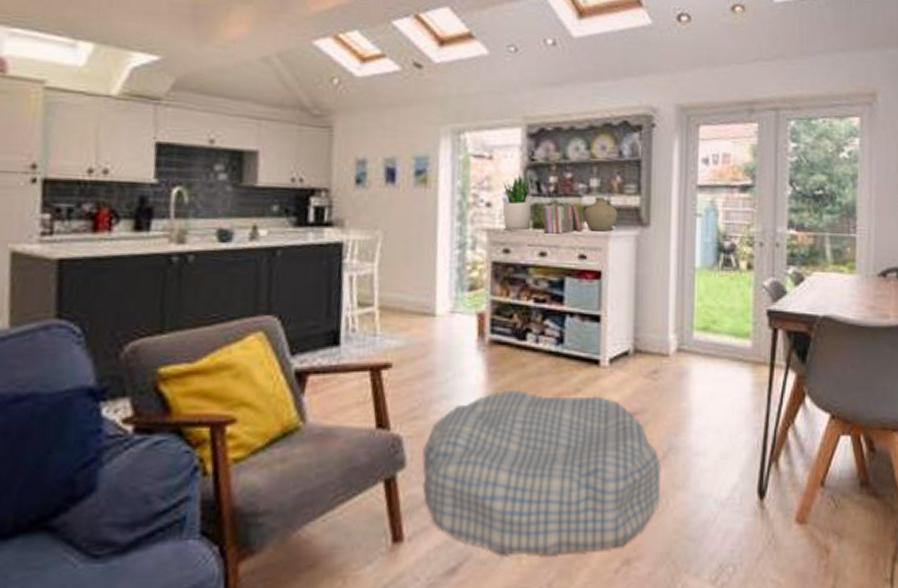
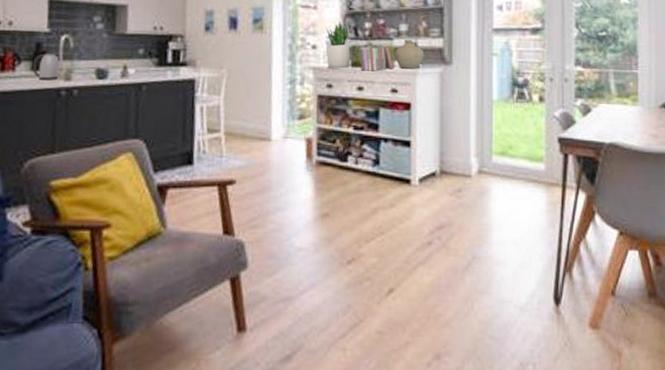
kettle: none [135,208,171,244] -> present [32,52,60,81]
dog bed: present [422,391,661,556] -> none [261,205,466,349]

